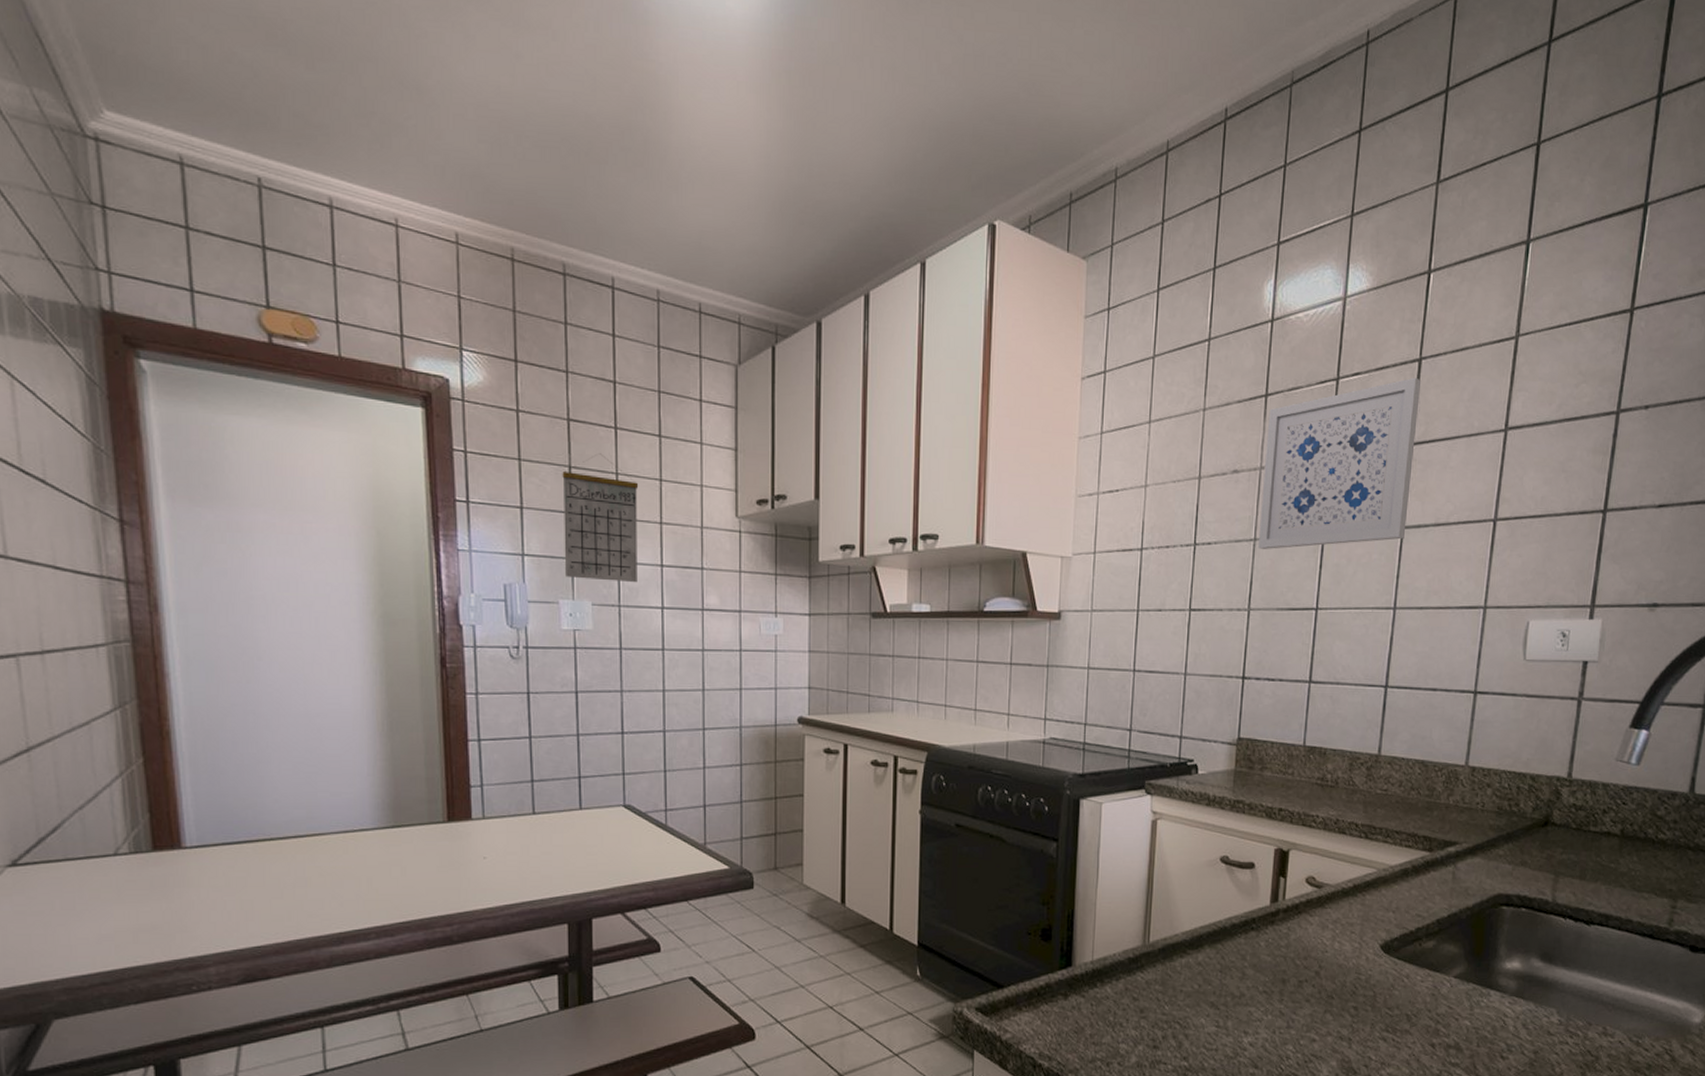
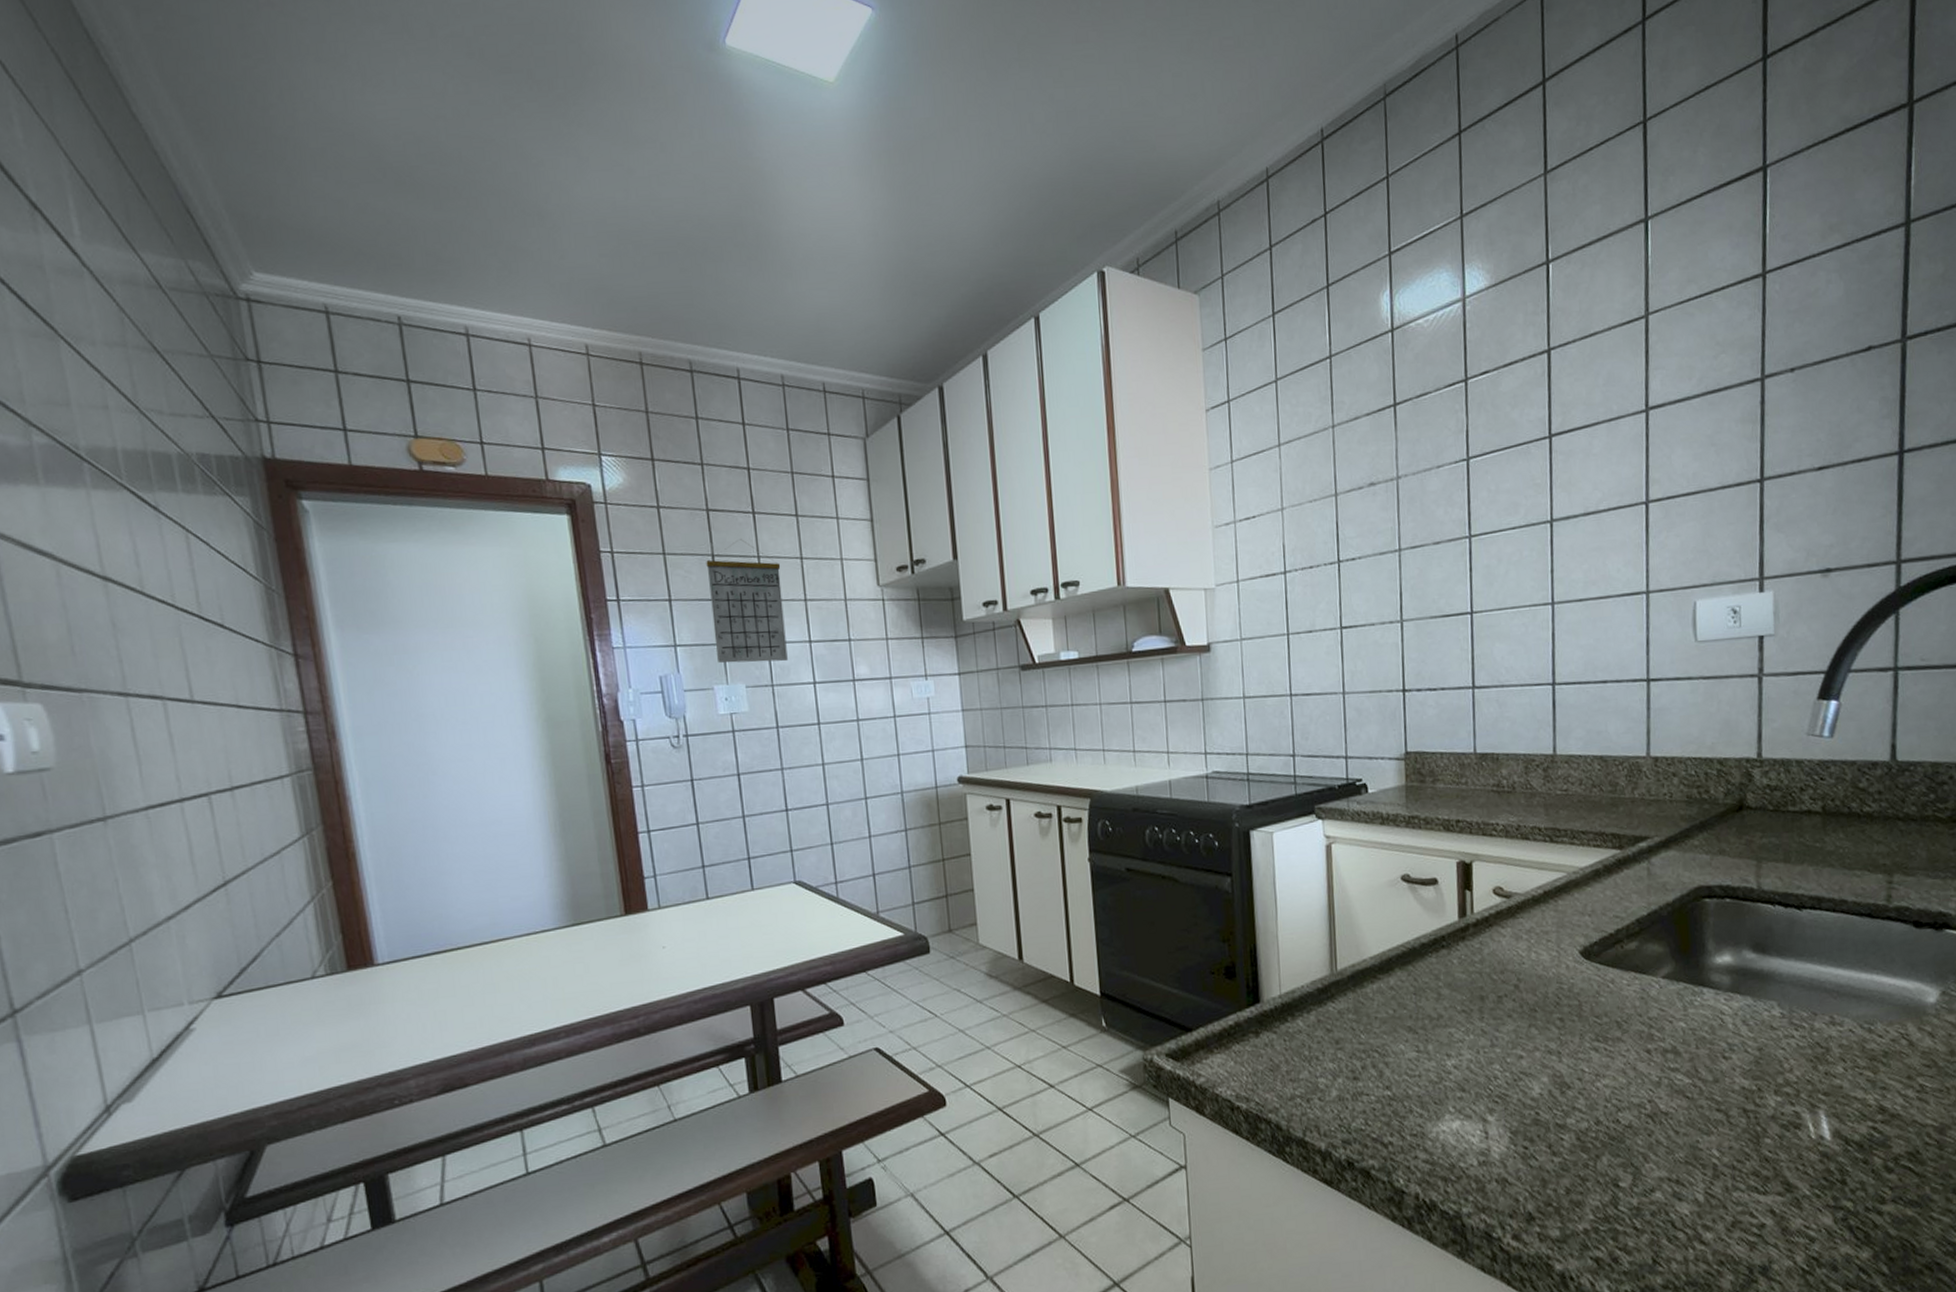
wall art: present [1257,377,1422,549] -> none [1399,369,1555,559]

